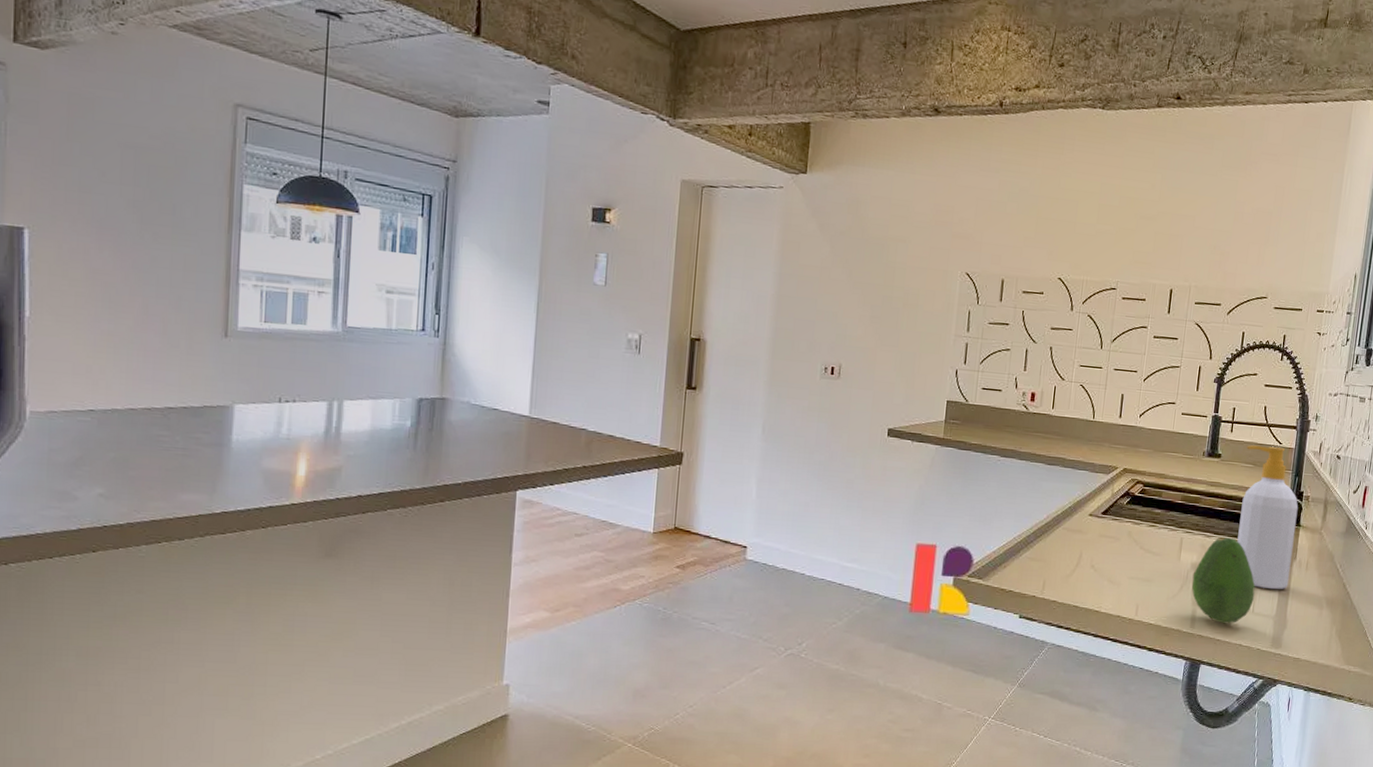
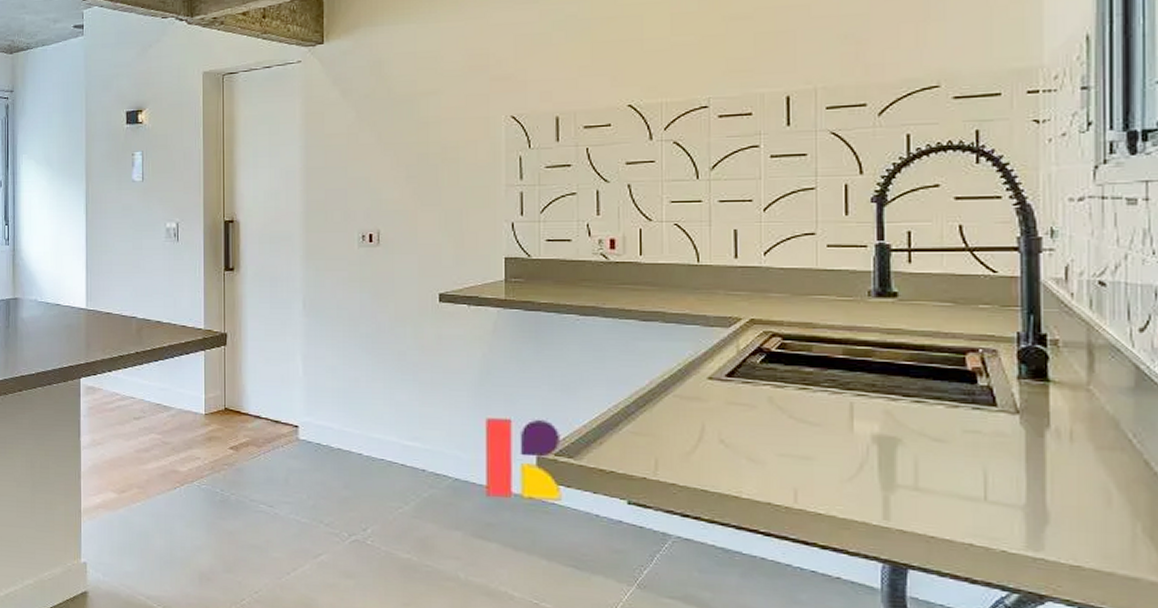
fruit: present [1192,537,1255,624] -> none [876,399,984,516]
soap bottle: present [1237,445,1299,590] -> none [938,278,1042,470]

